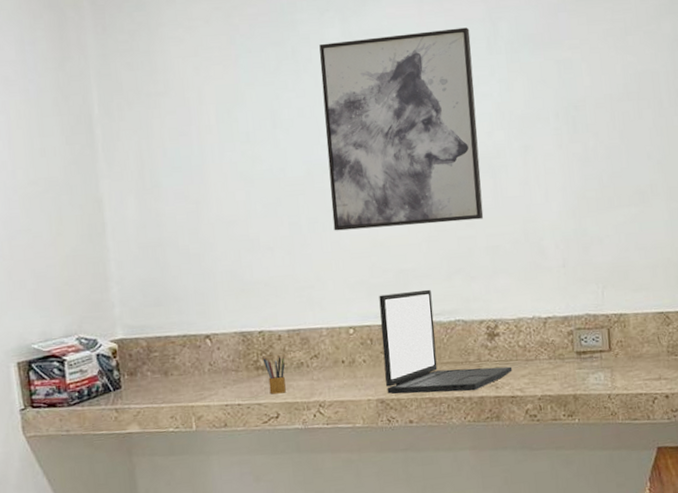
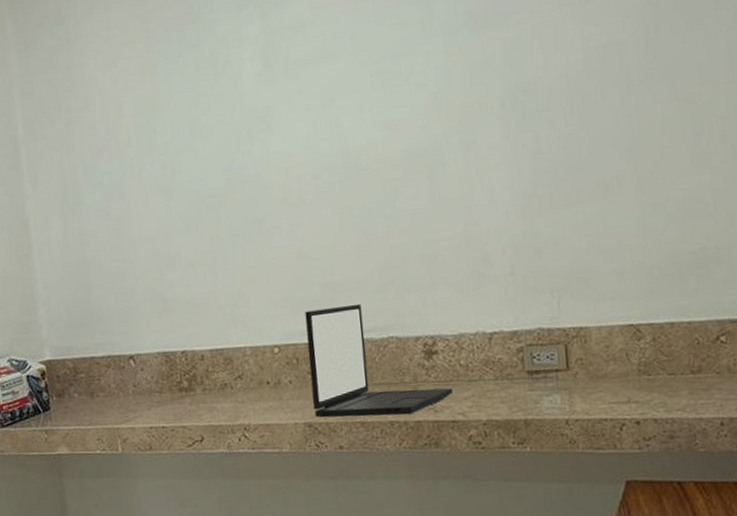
pencil box: present [262,355,286,395] -> none [185,376,210,417]
wall art: present [319,27,484,231] -> none [238,10,419,244]

